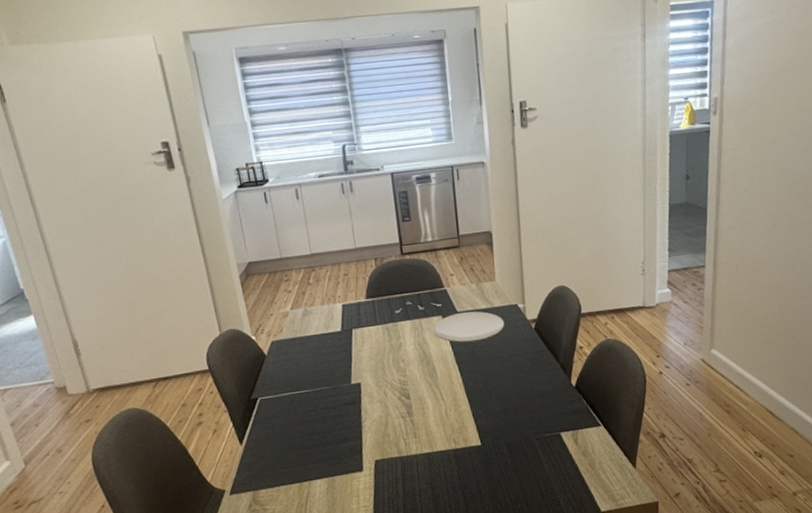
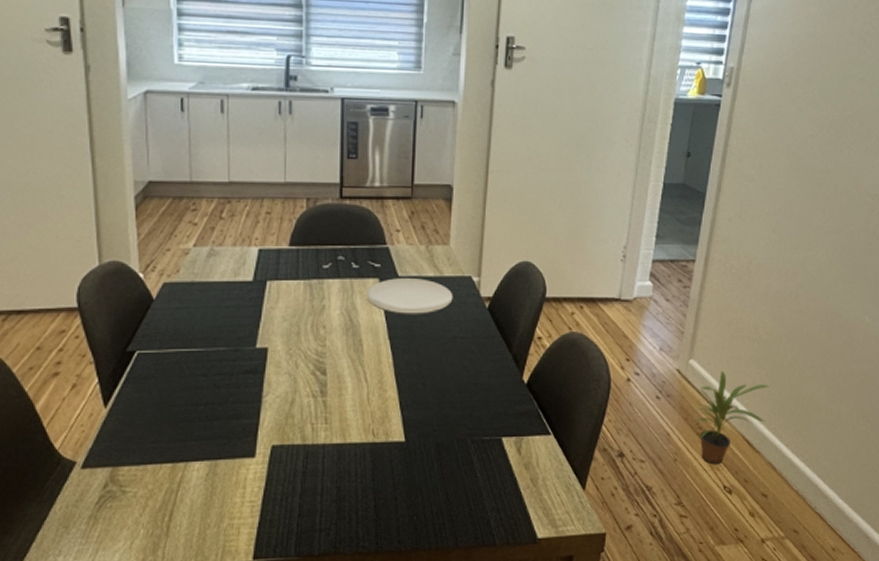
dish rack: present [233,160,270,189] -> none [146,58,191,91]
potted plant: none [719,355,784,435] -> present [695,370,770,465]

